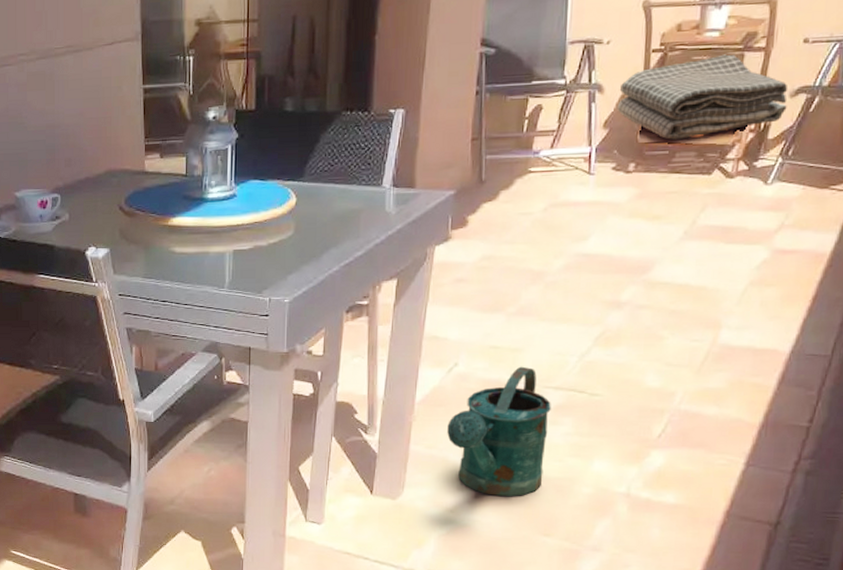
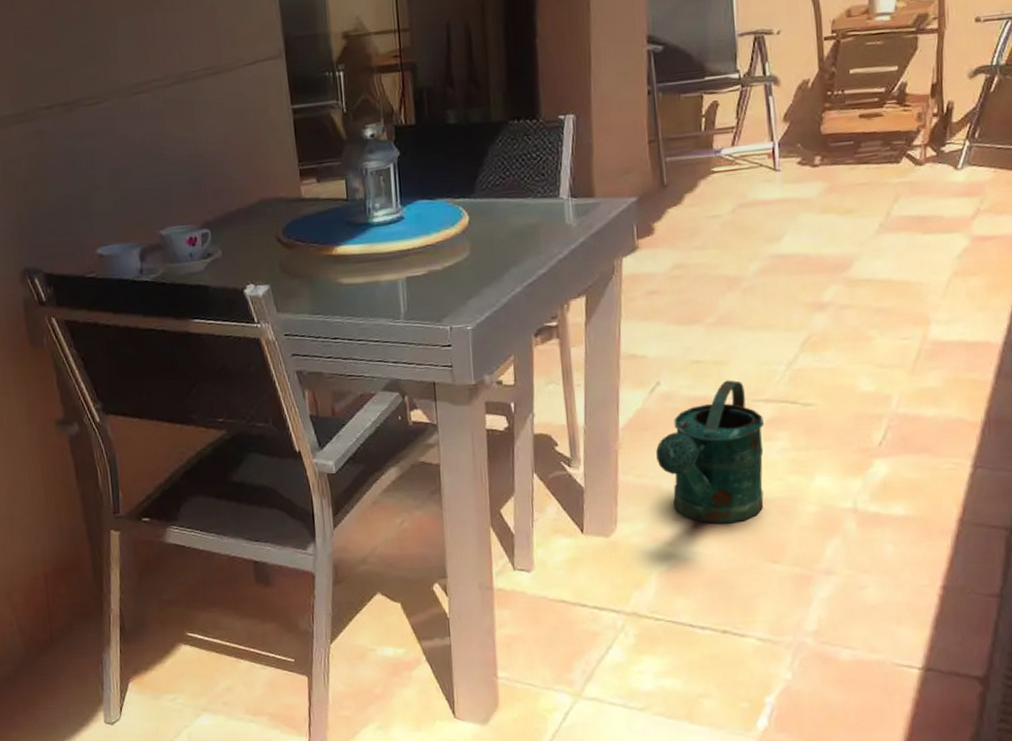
towel: present [616,52,789,140] -> none [795,36,967,130]

